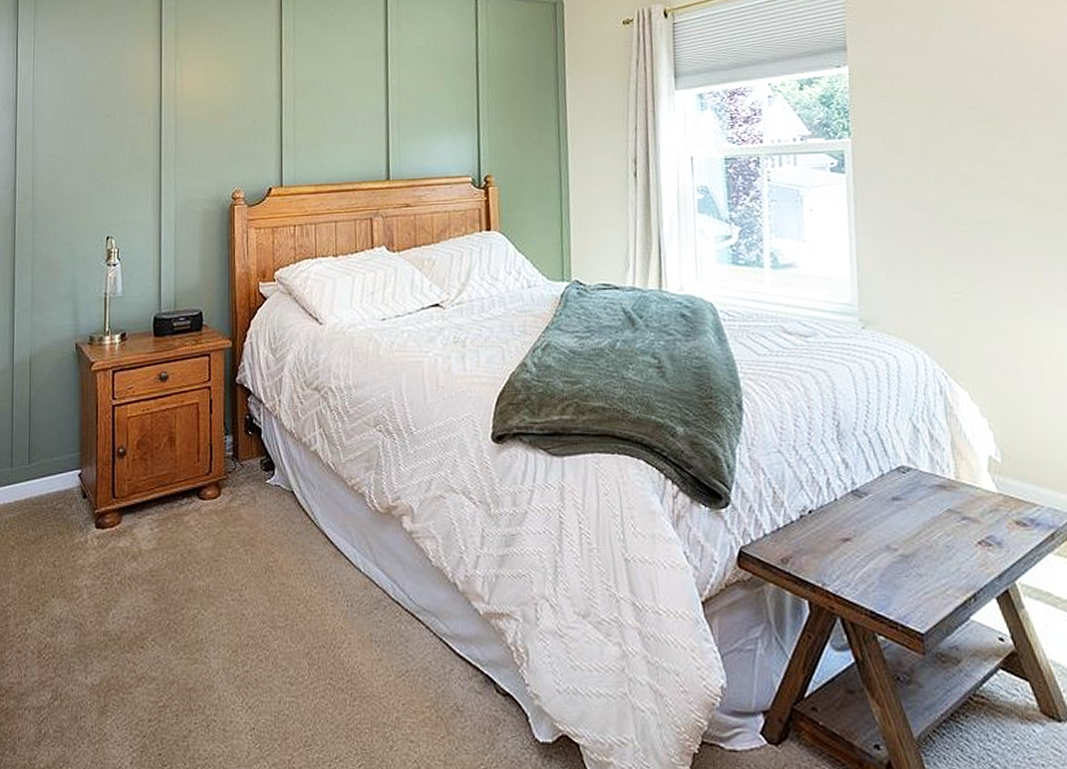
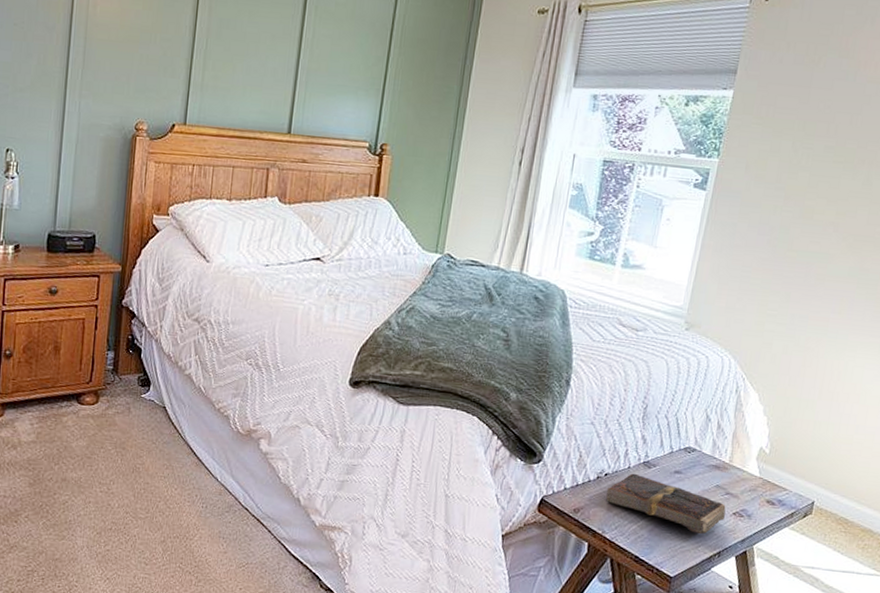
book: none [816,506,969,574] -> present [606,473,726,535]

